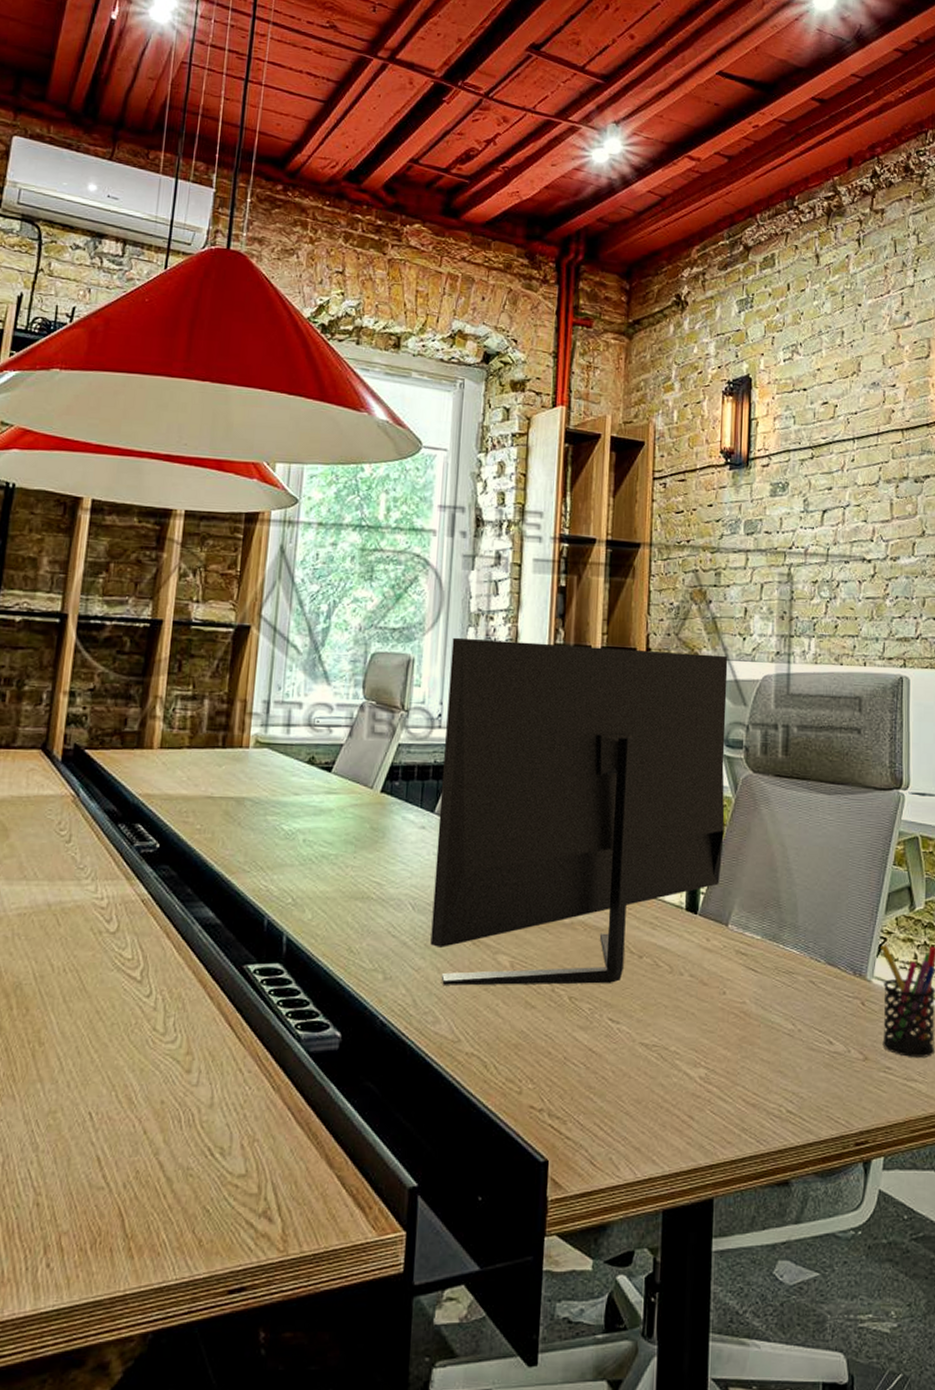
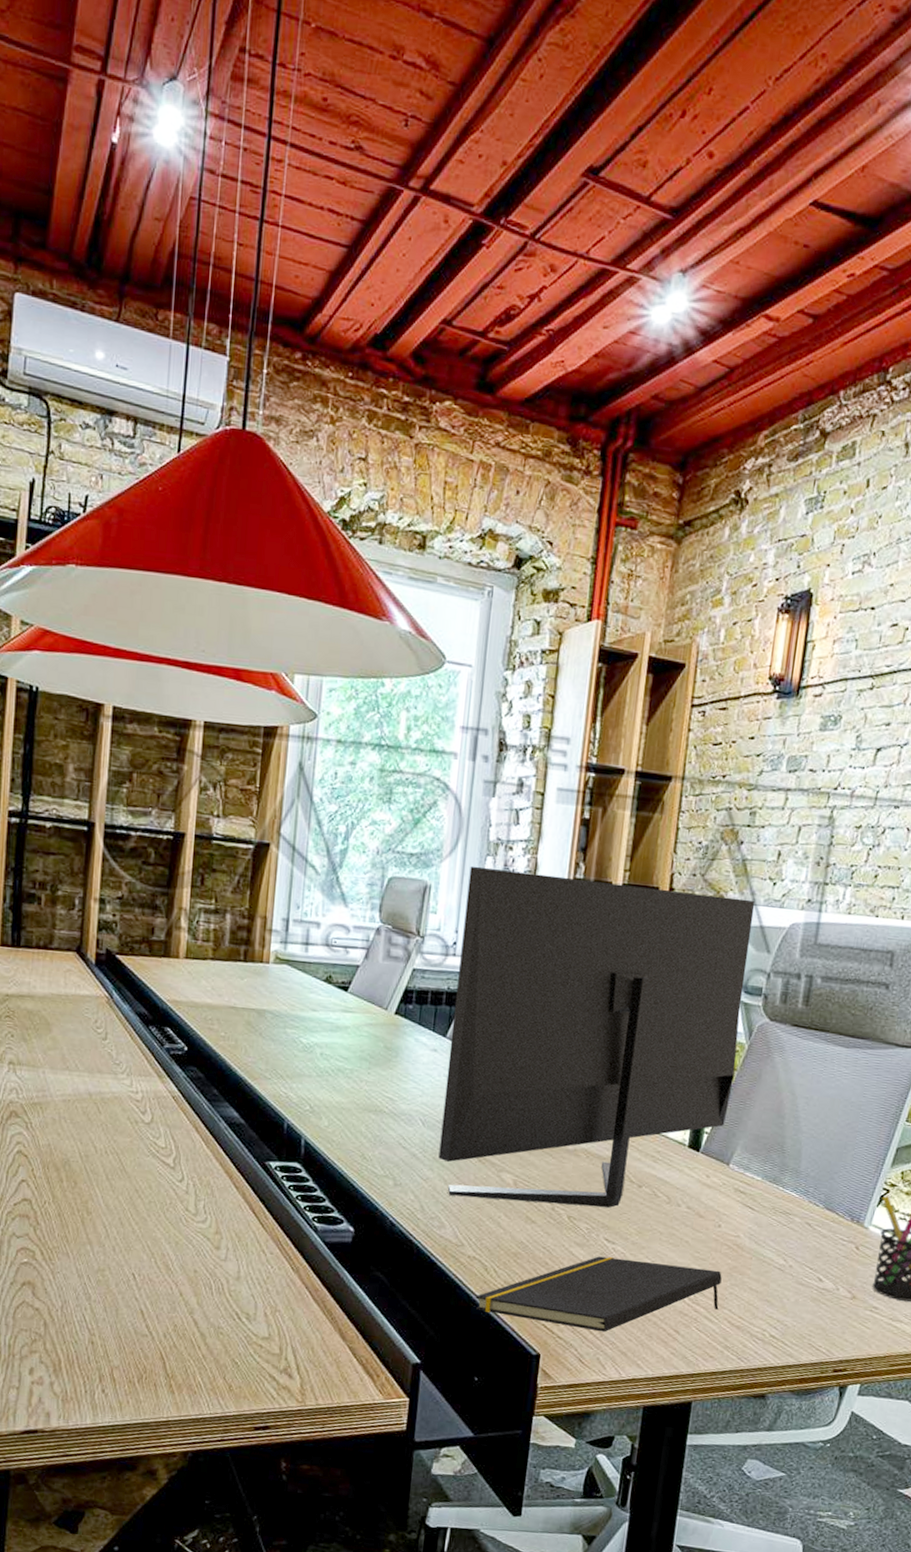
notepad: none [475,1039,732,1127] -> present [475,1256,722,1332]

